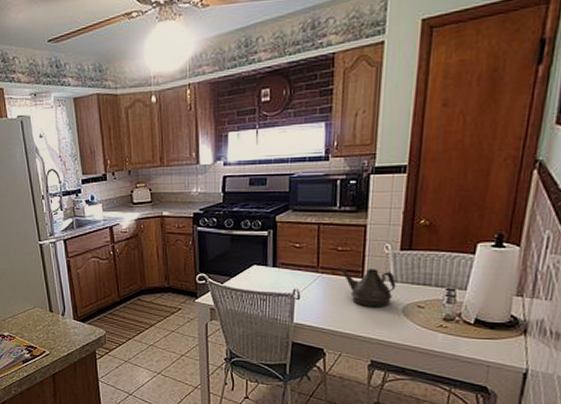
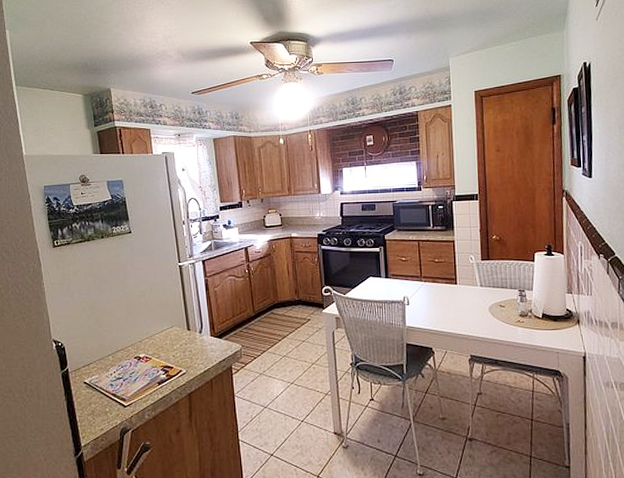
teapot: present [337,266,396,307] -> none [436,275,482,309]

